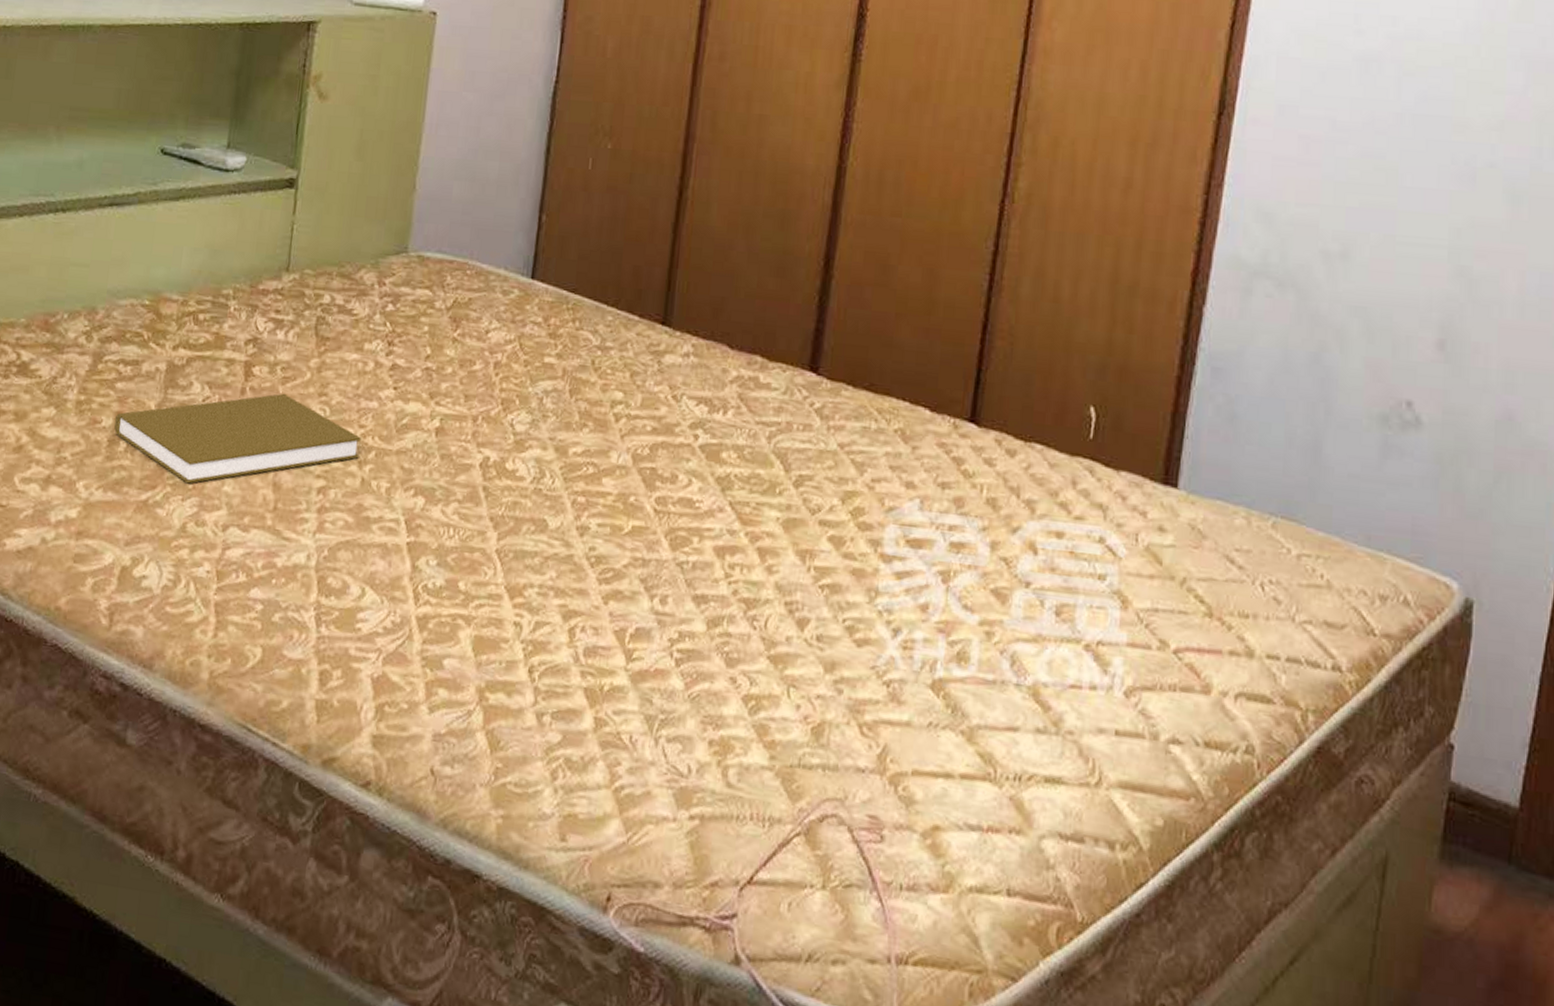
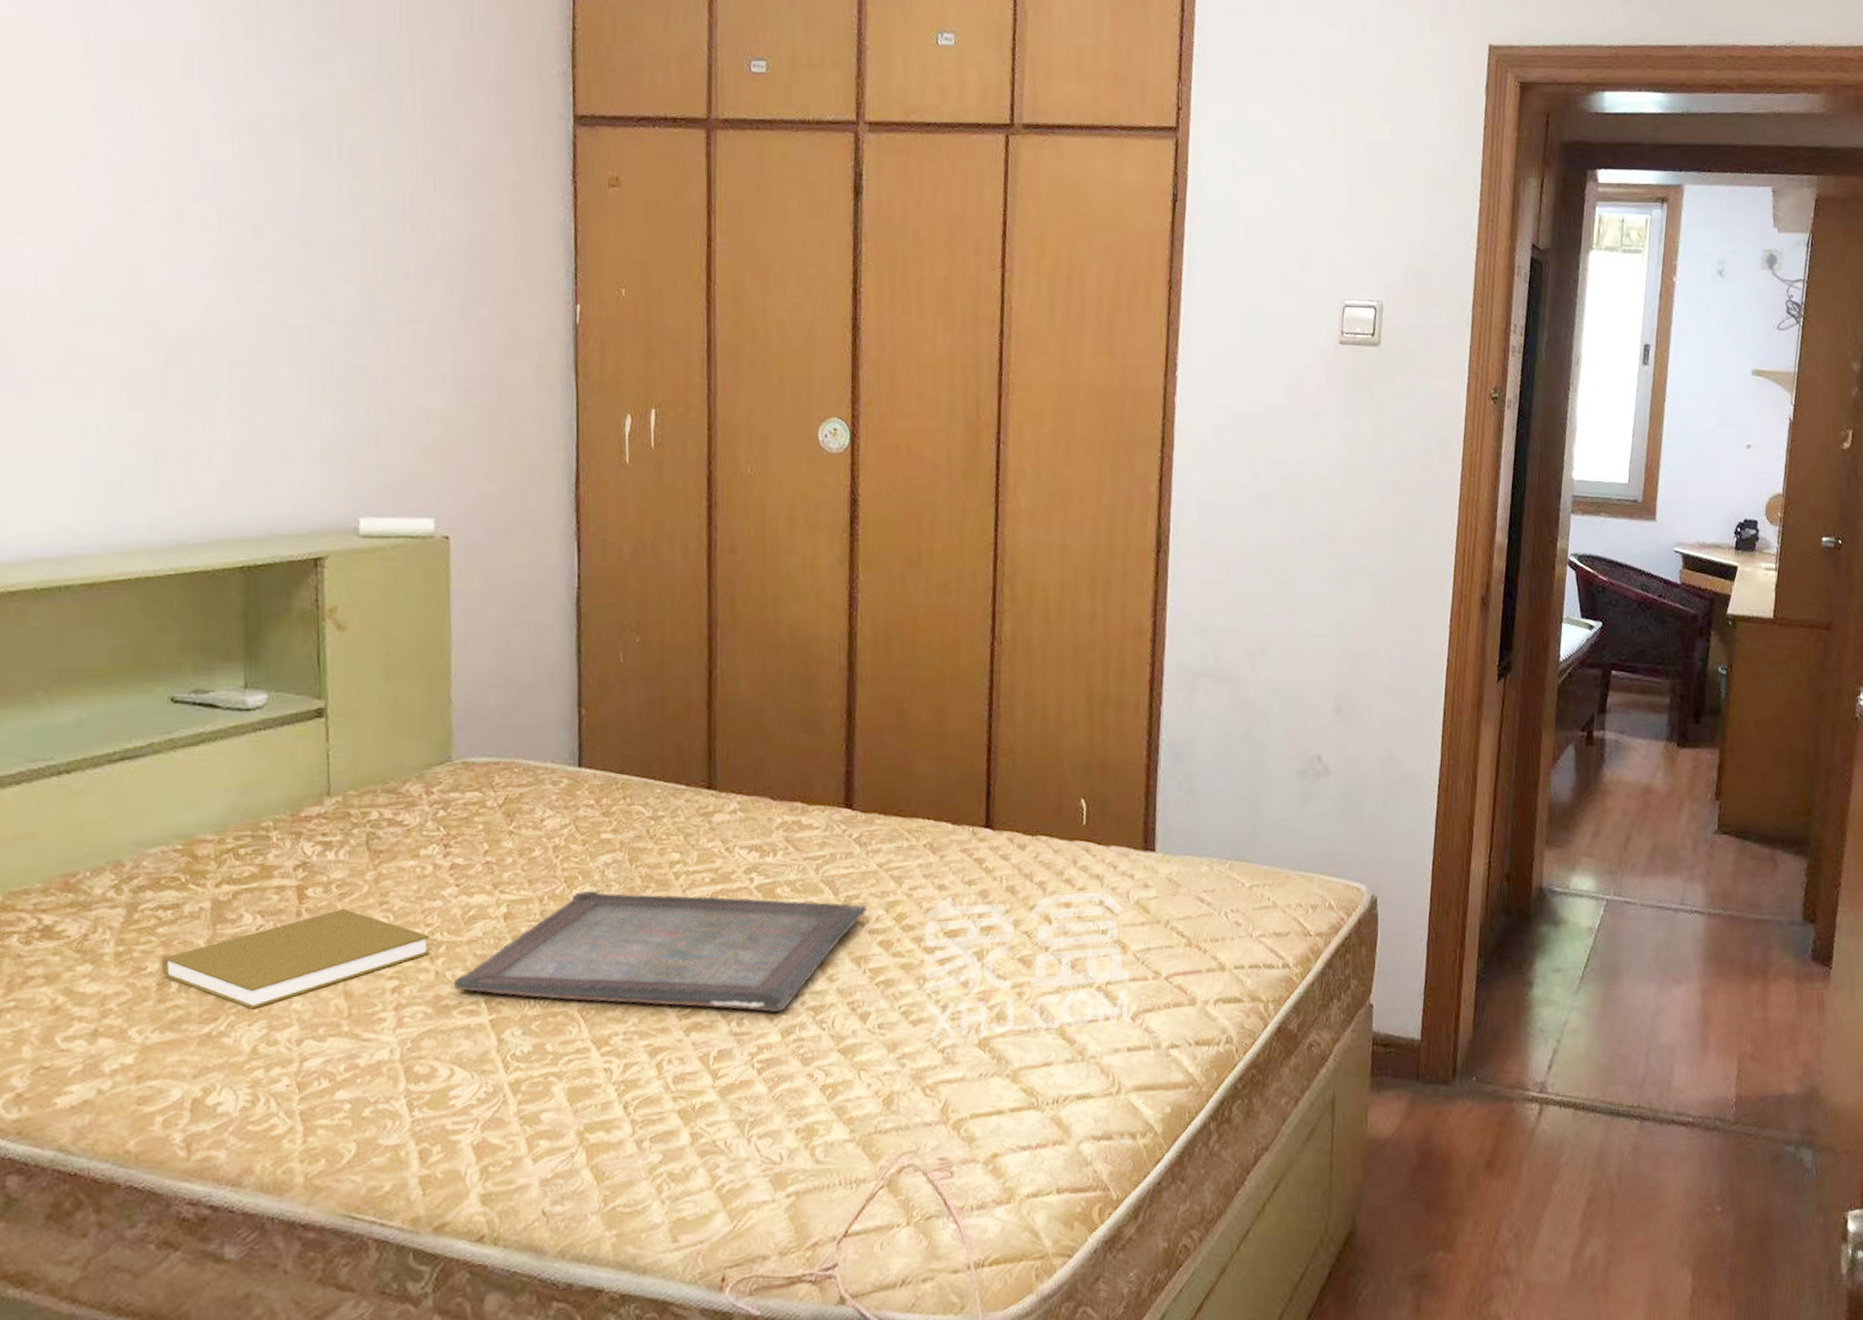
serving tray: none [377,417,821,598] -> present [453,890,867,1013]

